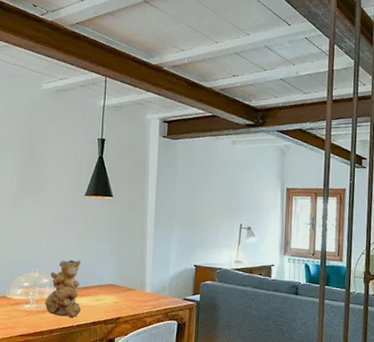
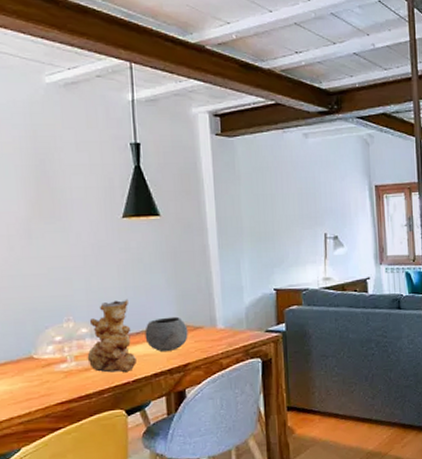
bowl: none [89,278,123,305] -> present [145,316,188,352]

